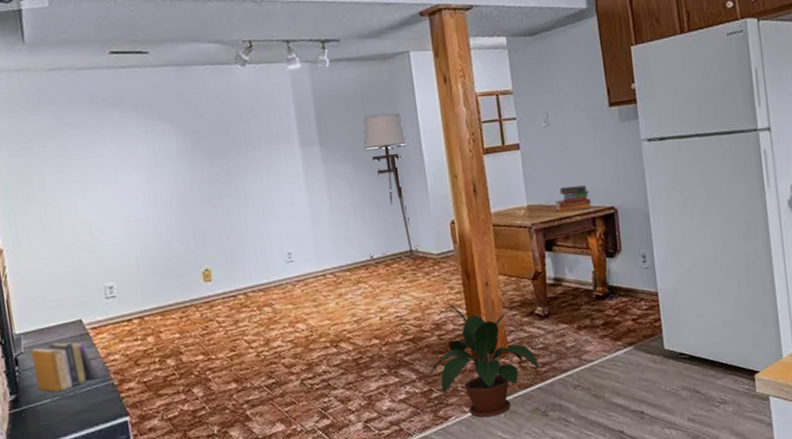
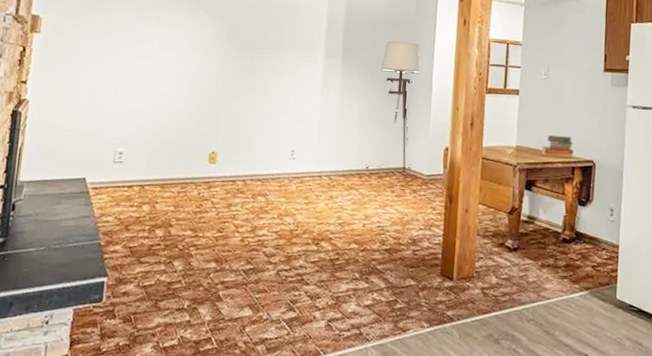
books: present [31,342,99,393] -> none [27,195,88,243]
potted plant: present [430,303,540,418] -> none [399,222,500,336]

